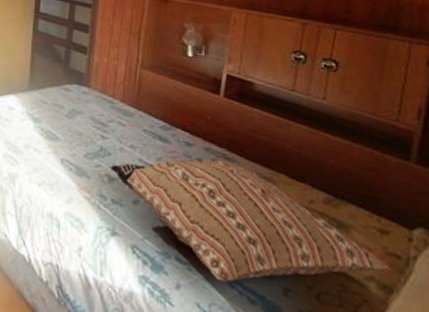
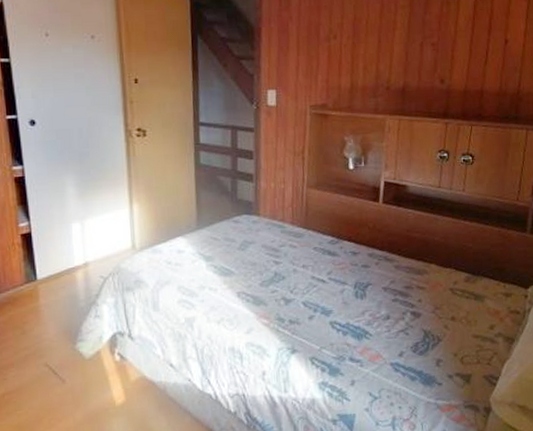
cushion: present [109,158,389,283] -> none [284,262,512,370]

